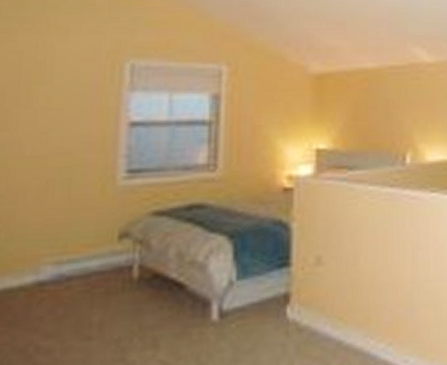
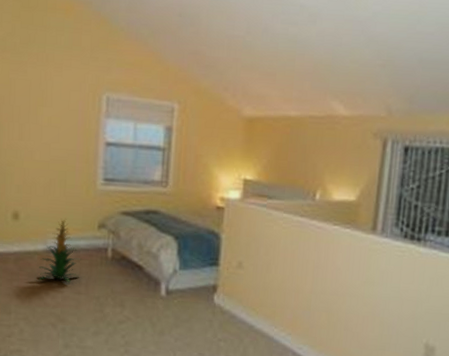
indoor plant: none [24,233,93,329] -> present [38,218,81,282]

